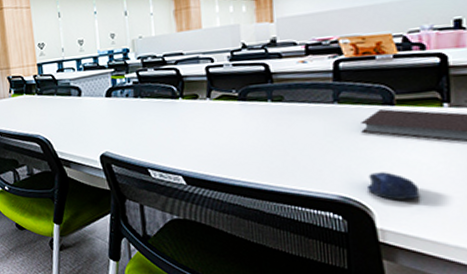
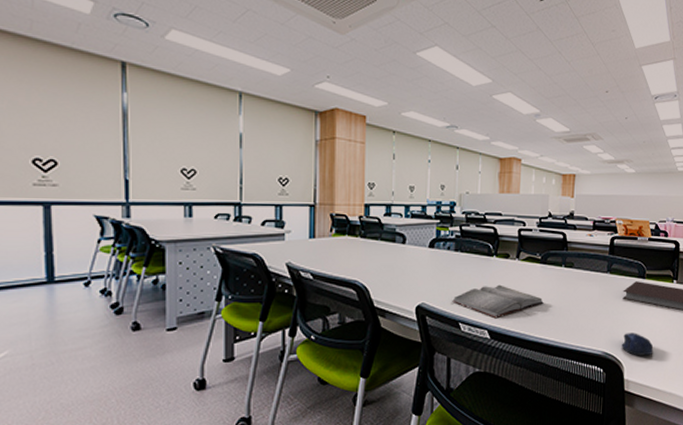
hardback book: none [137,127,249,162] -> present [452,284,544,318]

